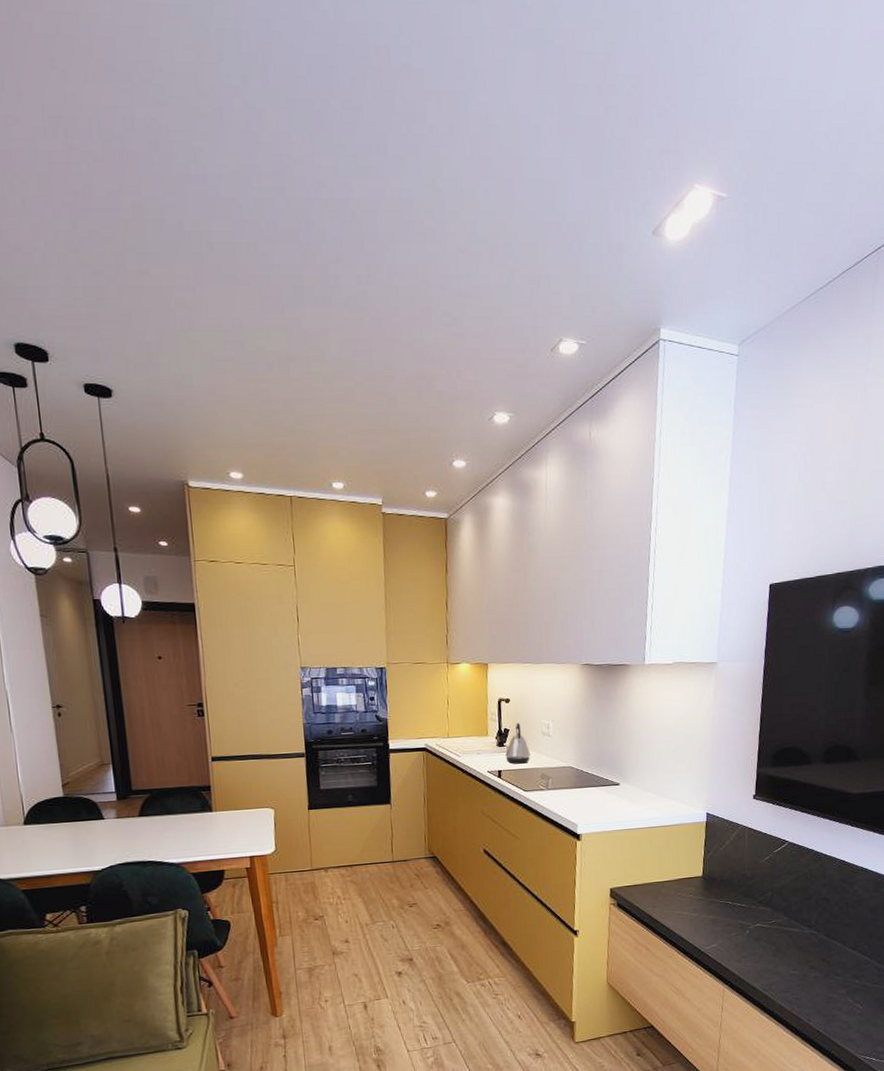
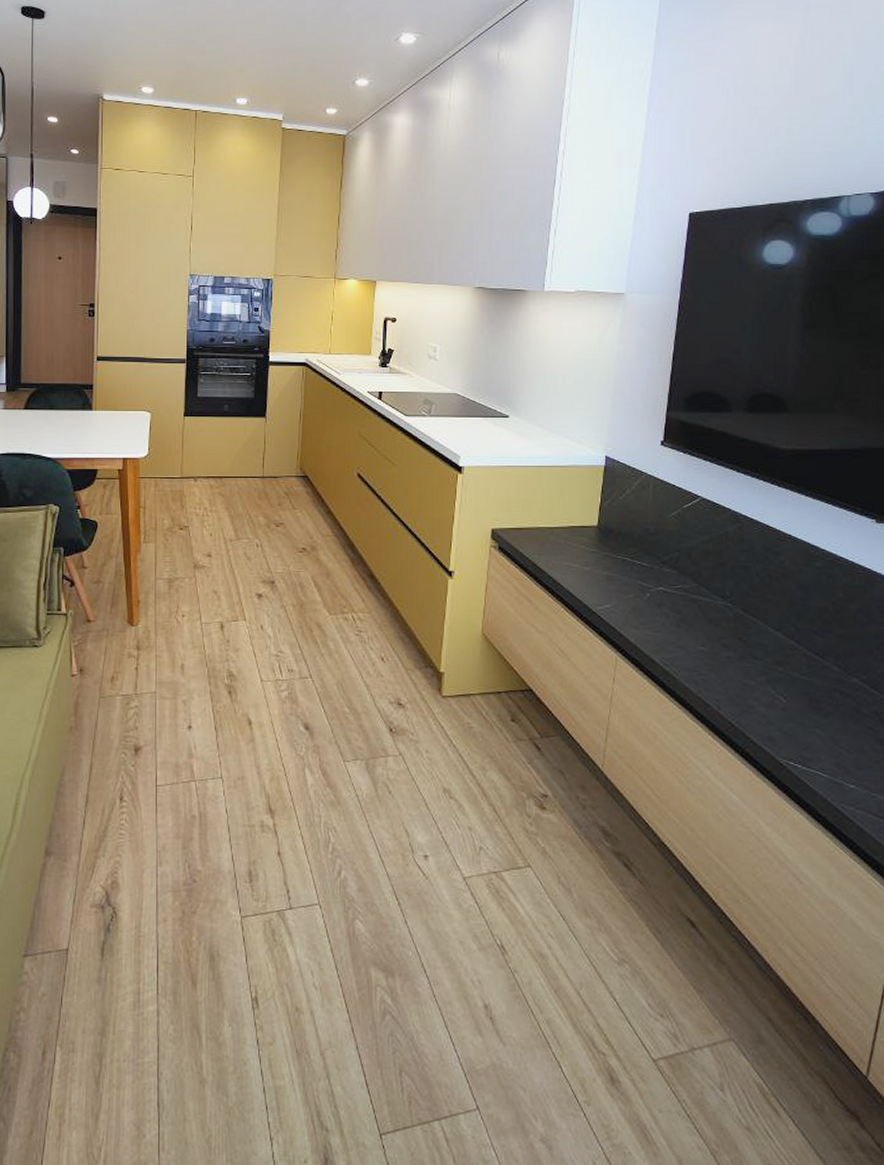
kettle: present [505,722,531,764] -> none [388,343,415,387]

